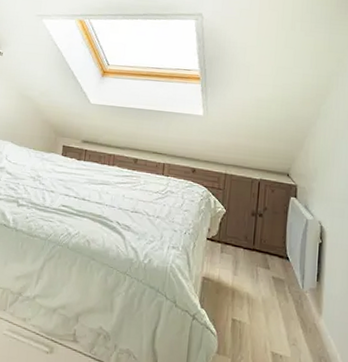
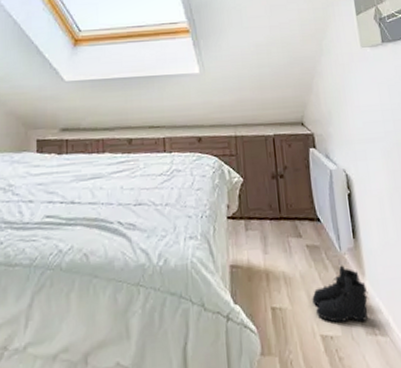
boots: none [269,300,322,351] -> present [312,265,369,323]

